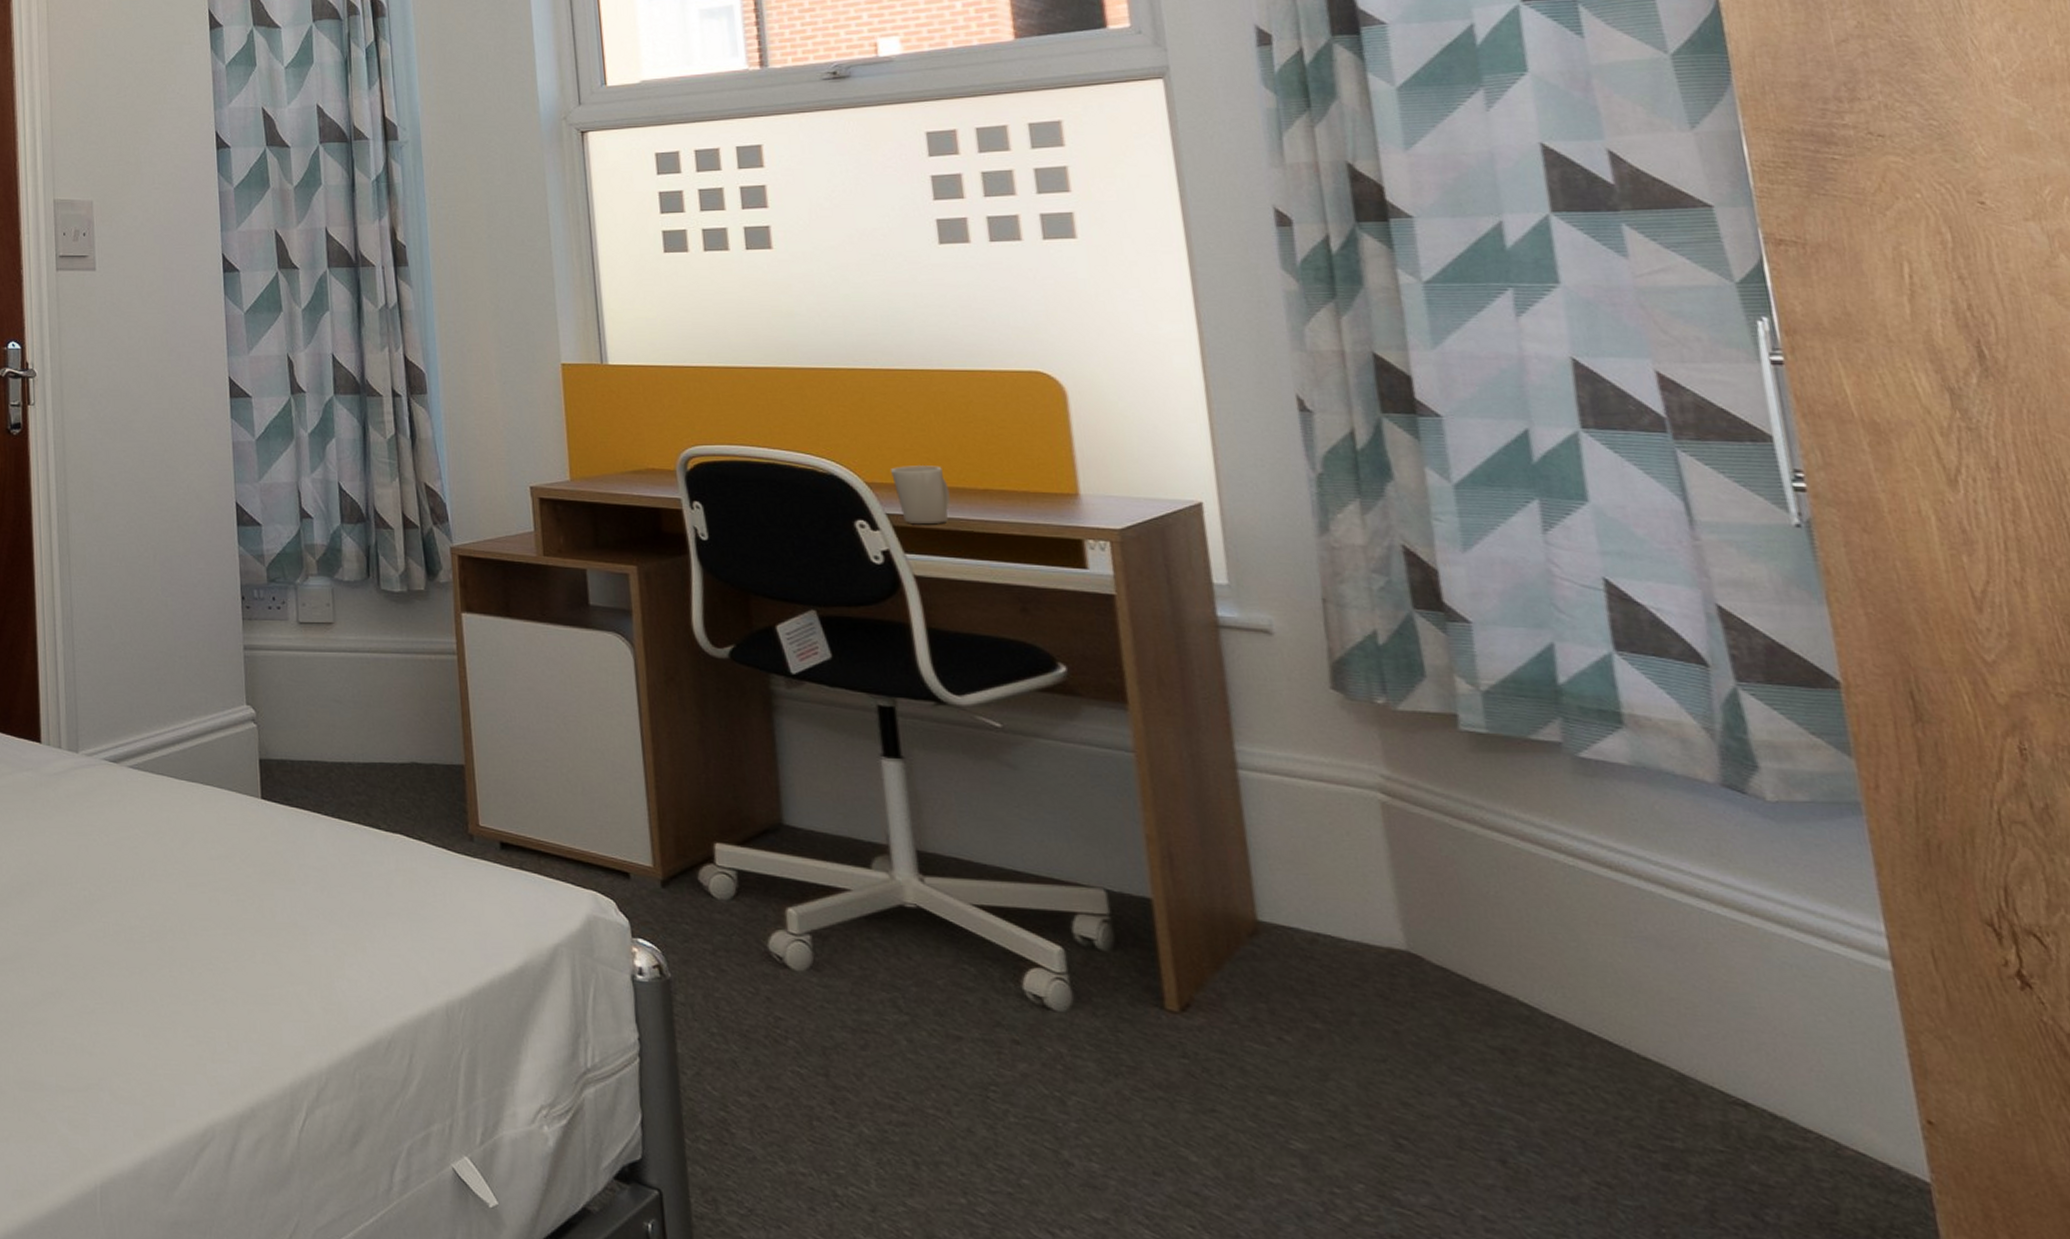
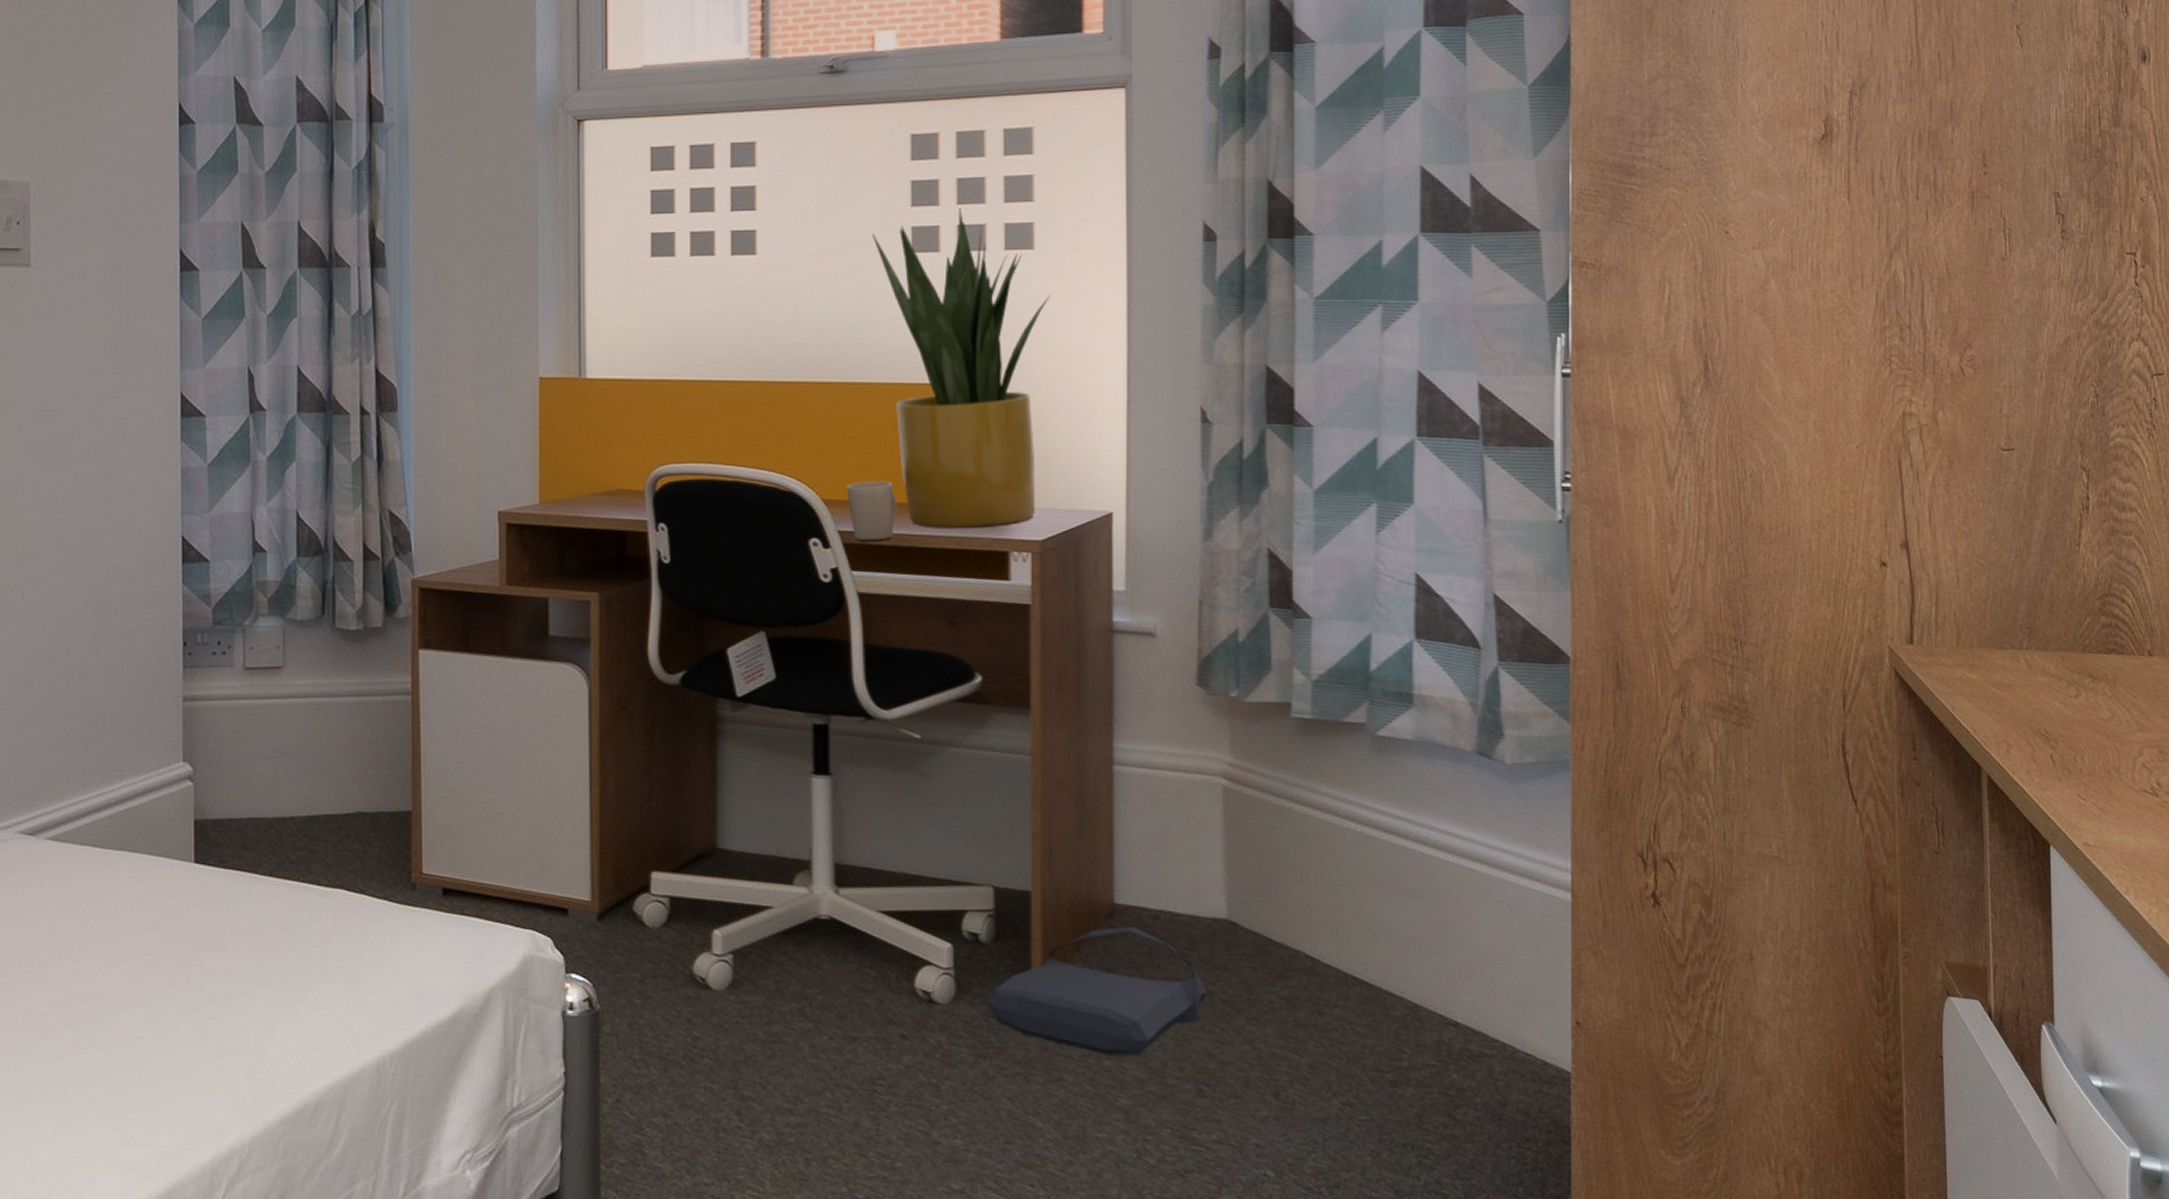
planter: none [894,199,1109,514] -> present [872,207,1051,528]
bag: none [1112,947,1394,1095] -> present [987,927,1208,1056]

